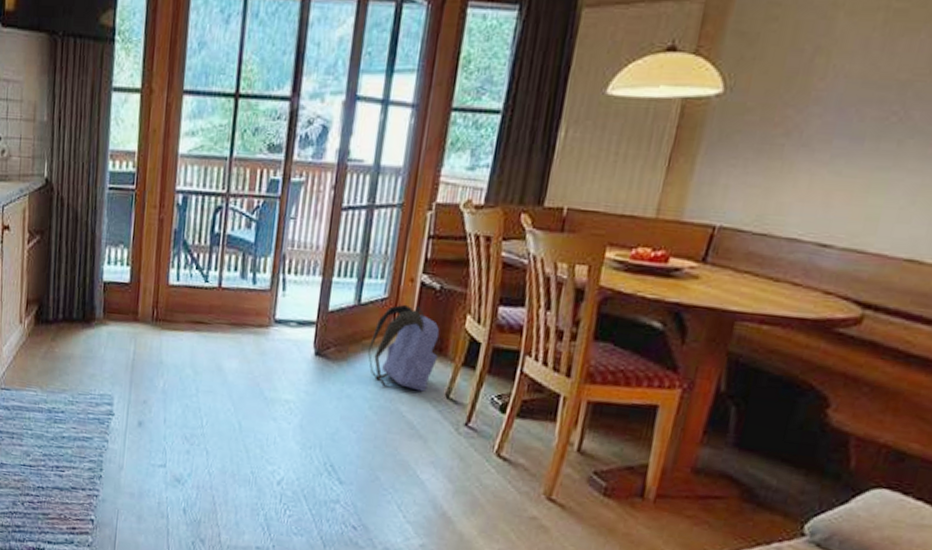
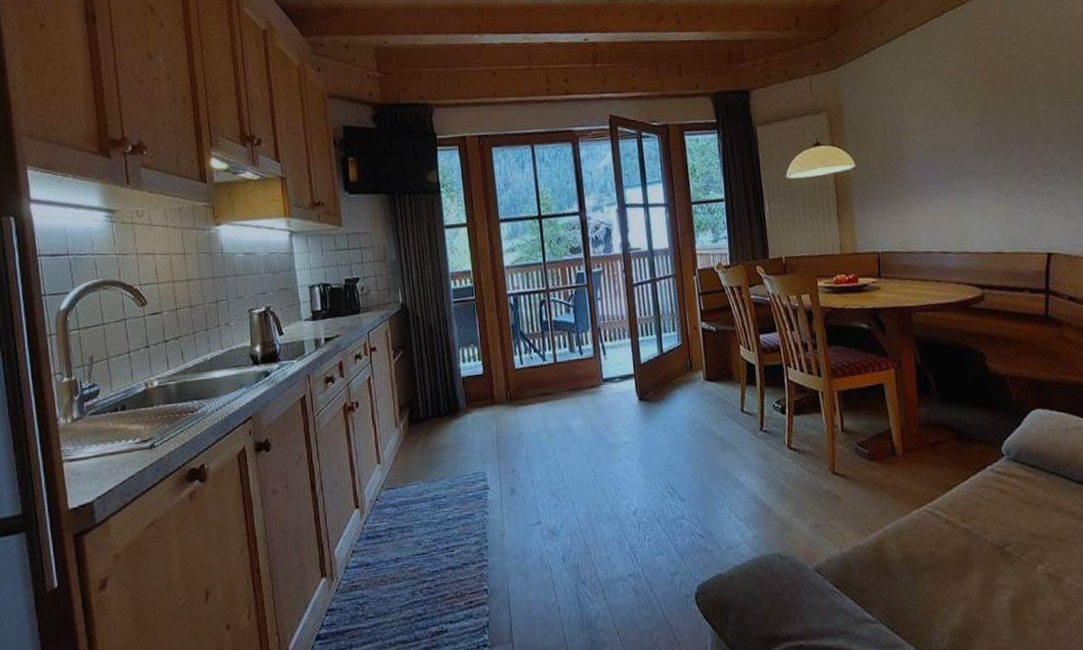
backpack: present [367,304,440,392] -> none [676,346,728,413]

